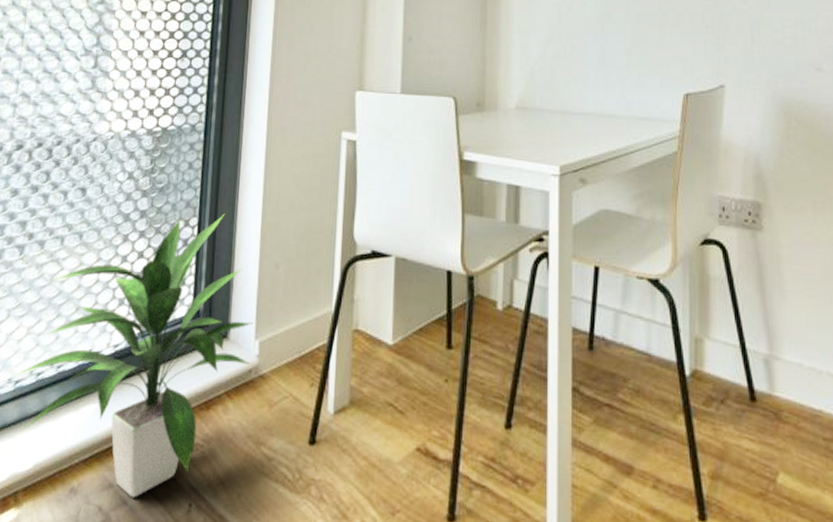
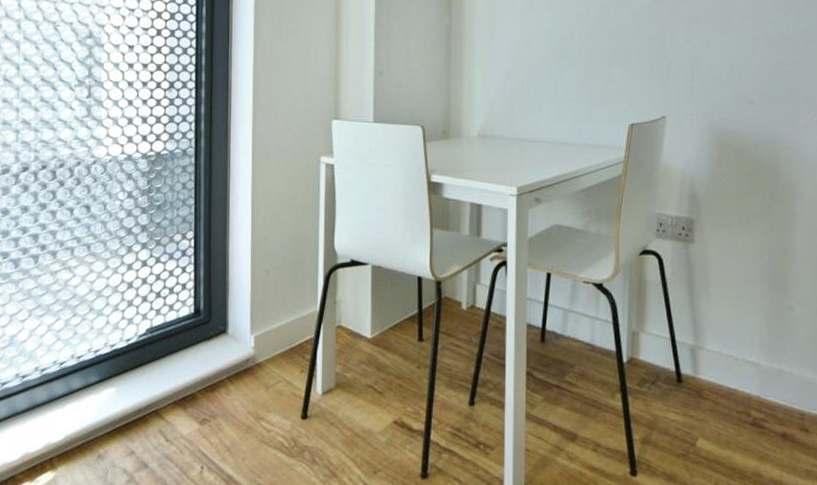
indoor plant: present [11,213,253,498] -> none [37,228,249,462]

